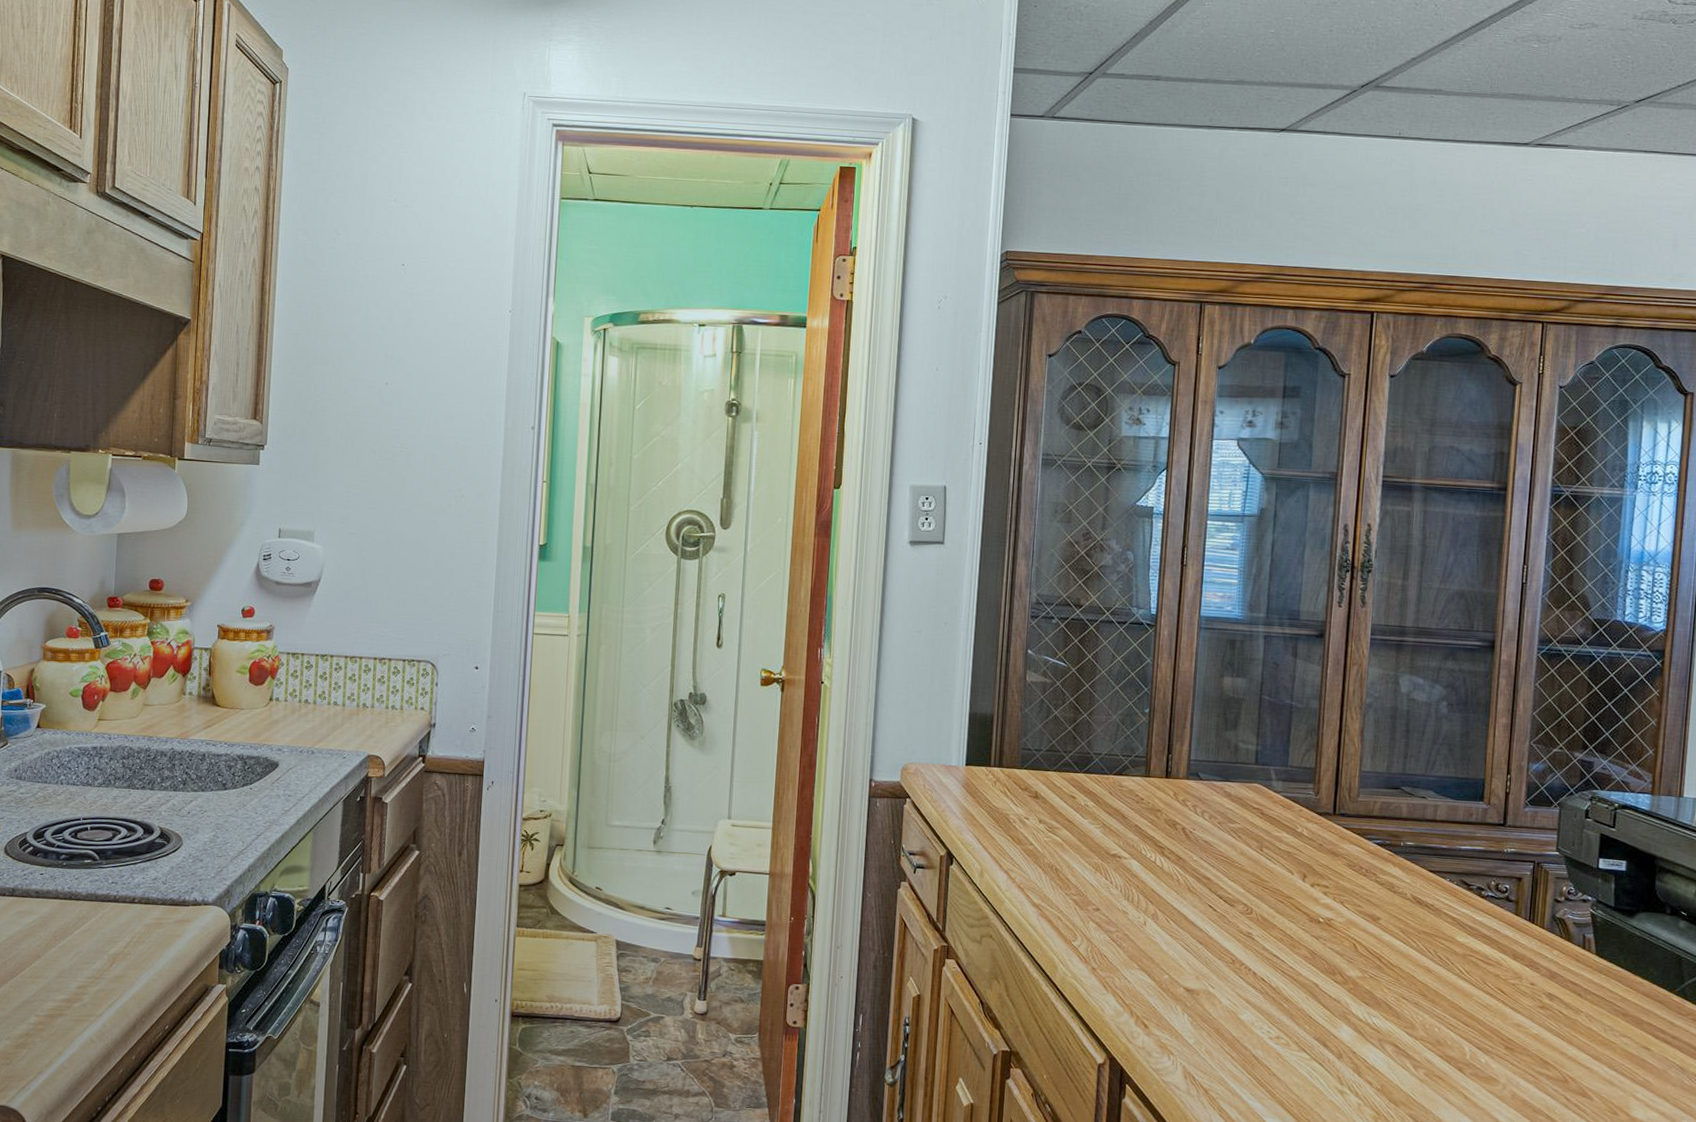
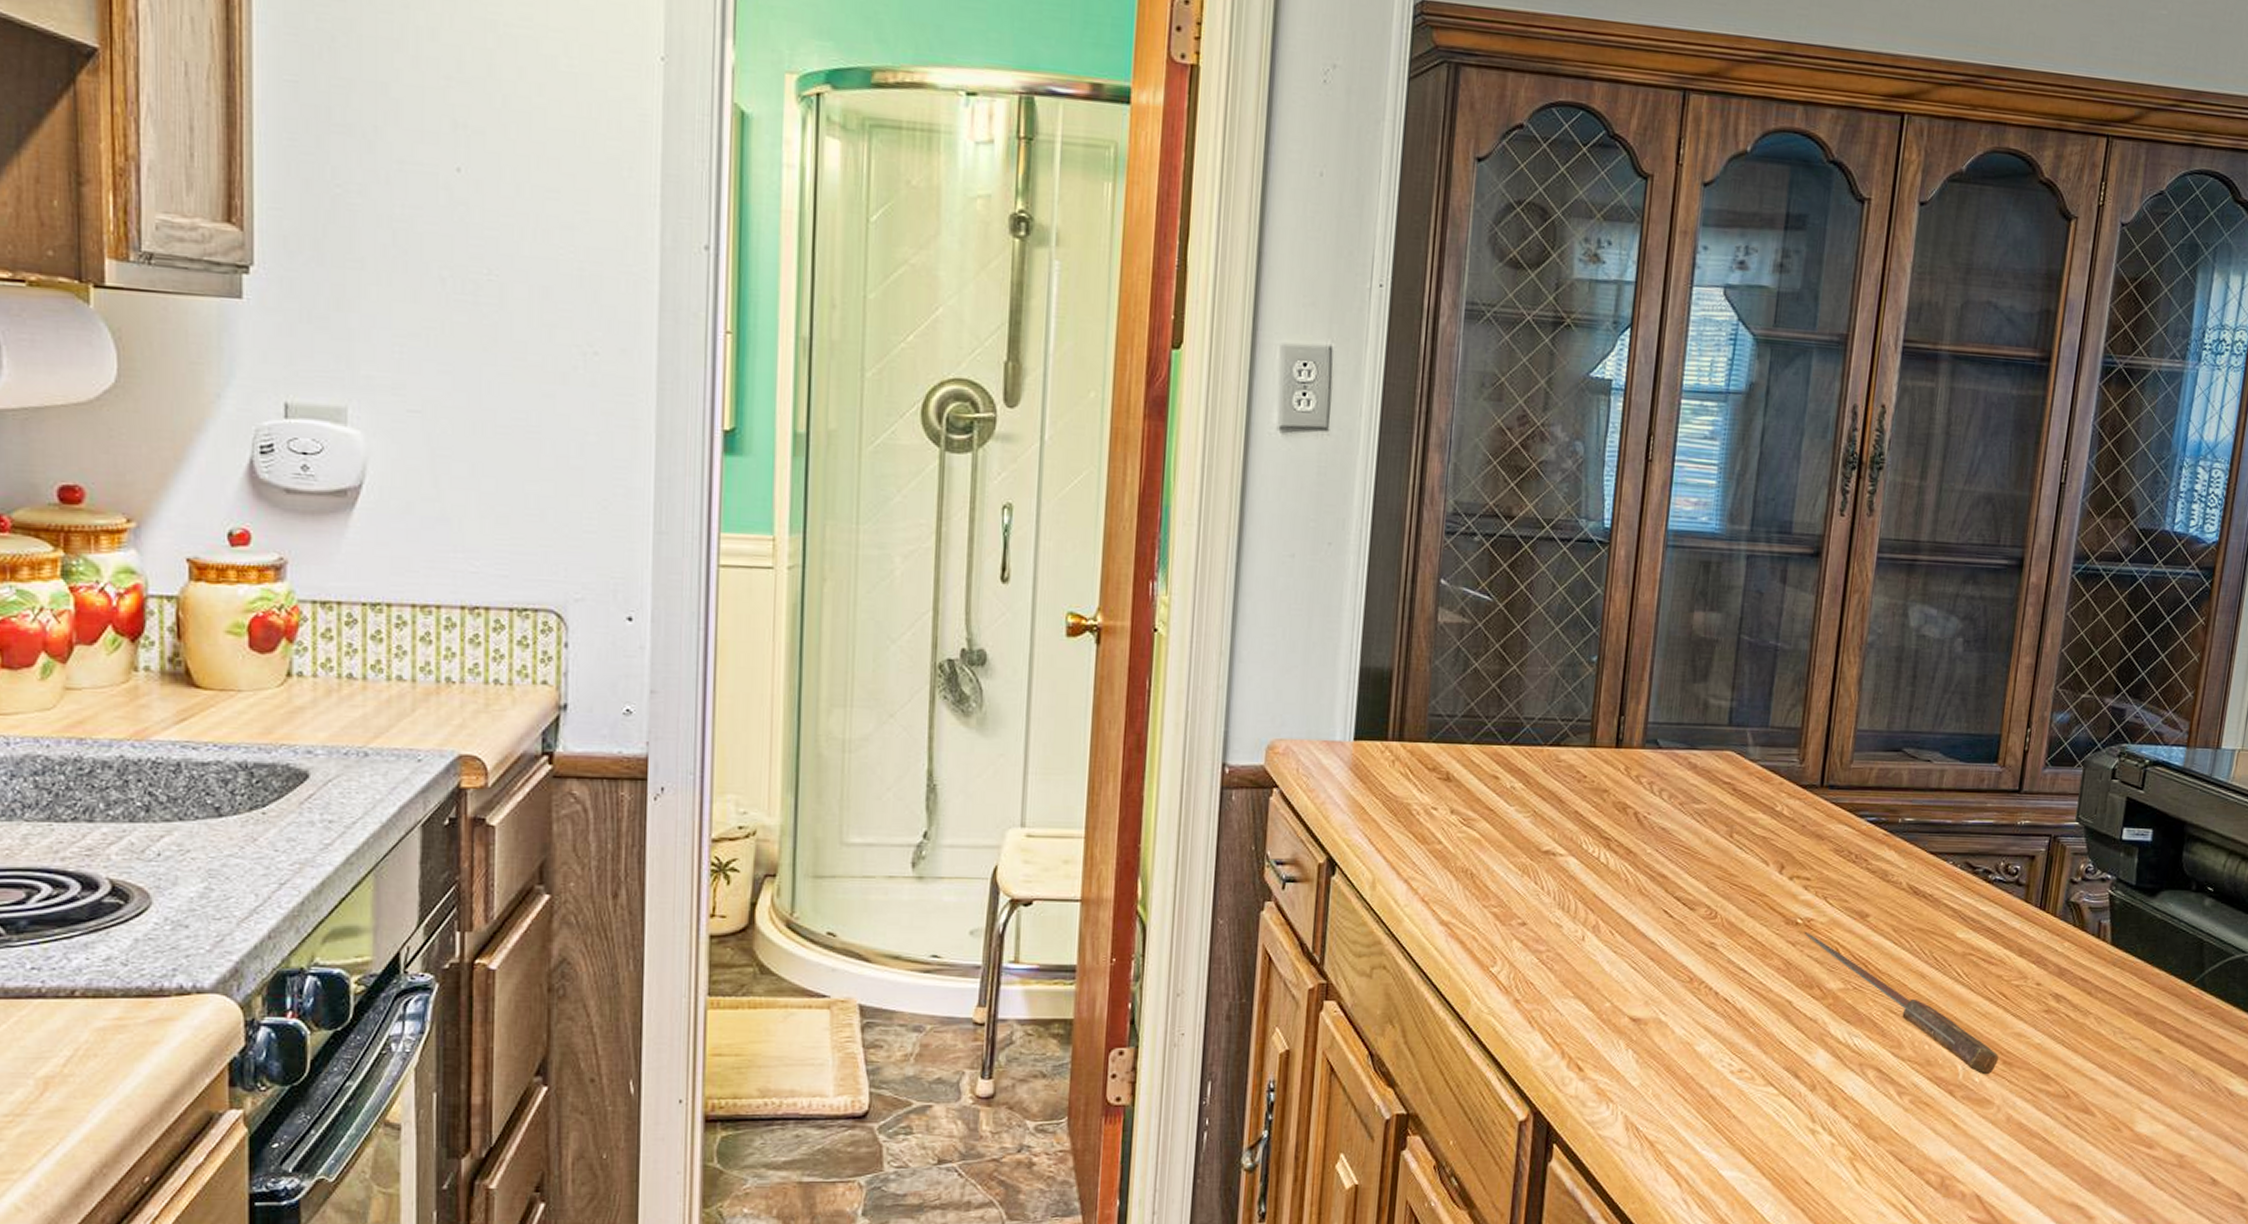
kitchen knife: none [1325,928,1501,1057] -> present [1804,931,1999,1075]

